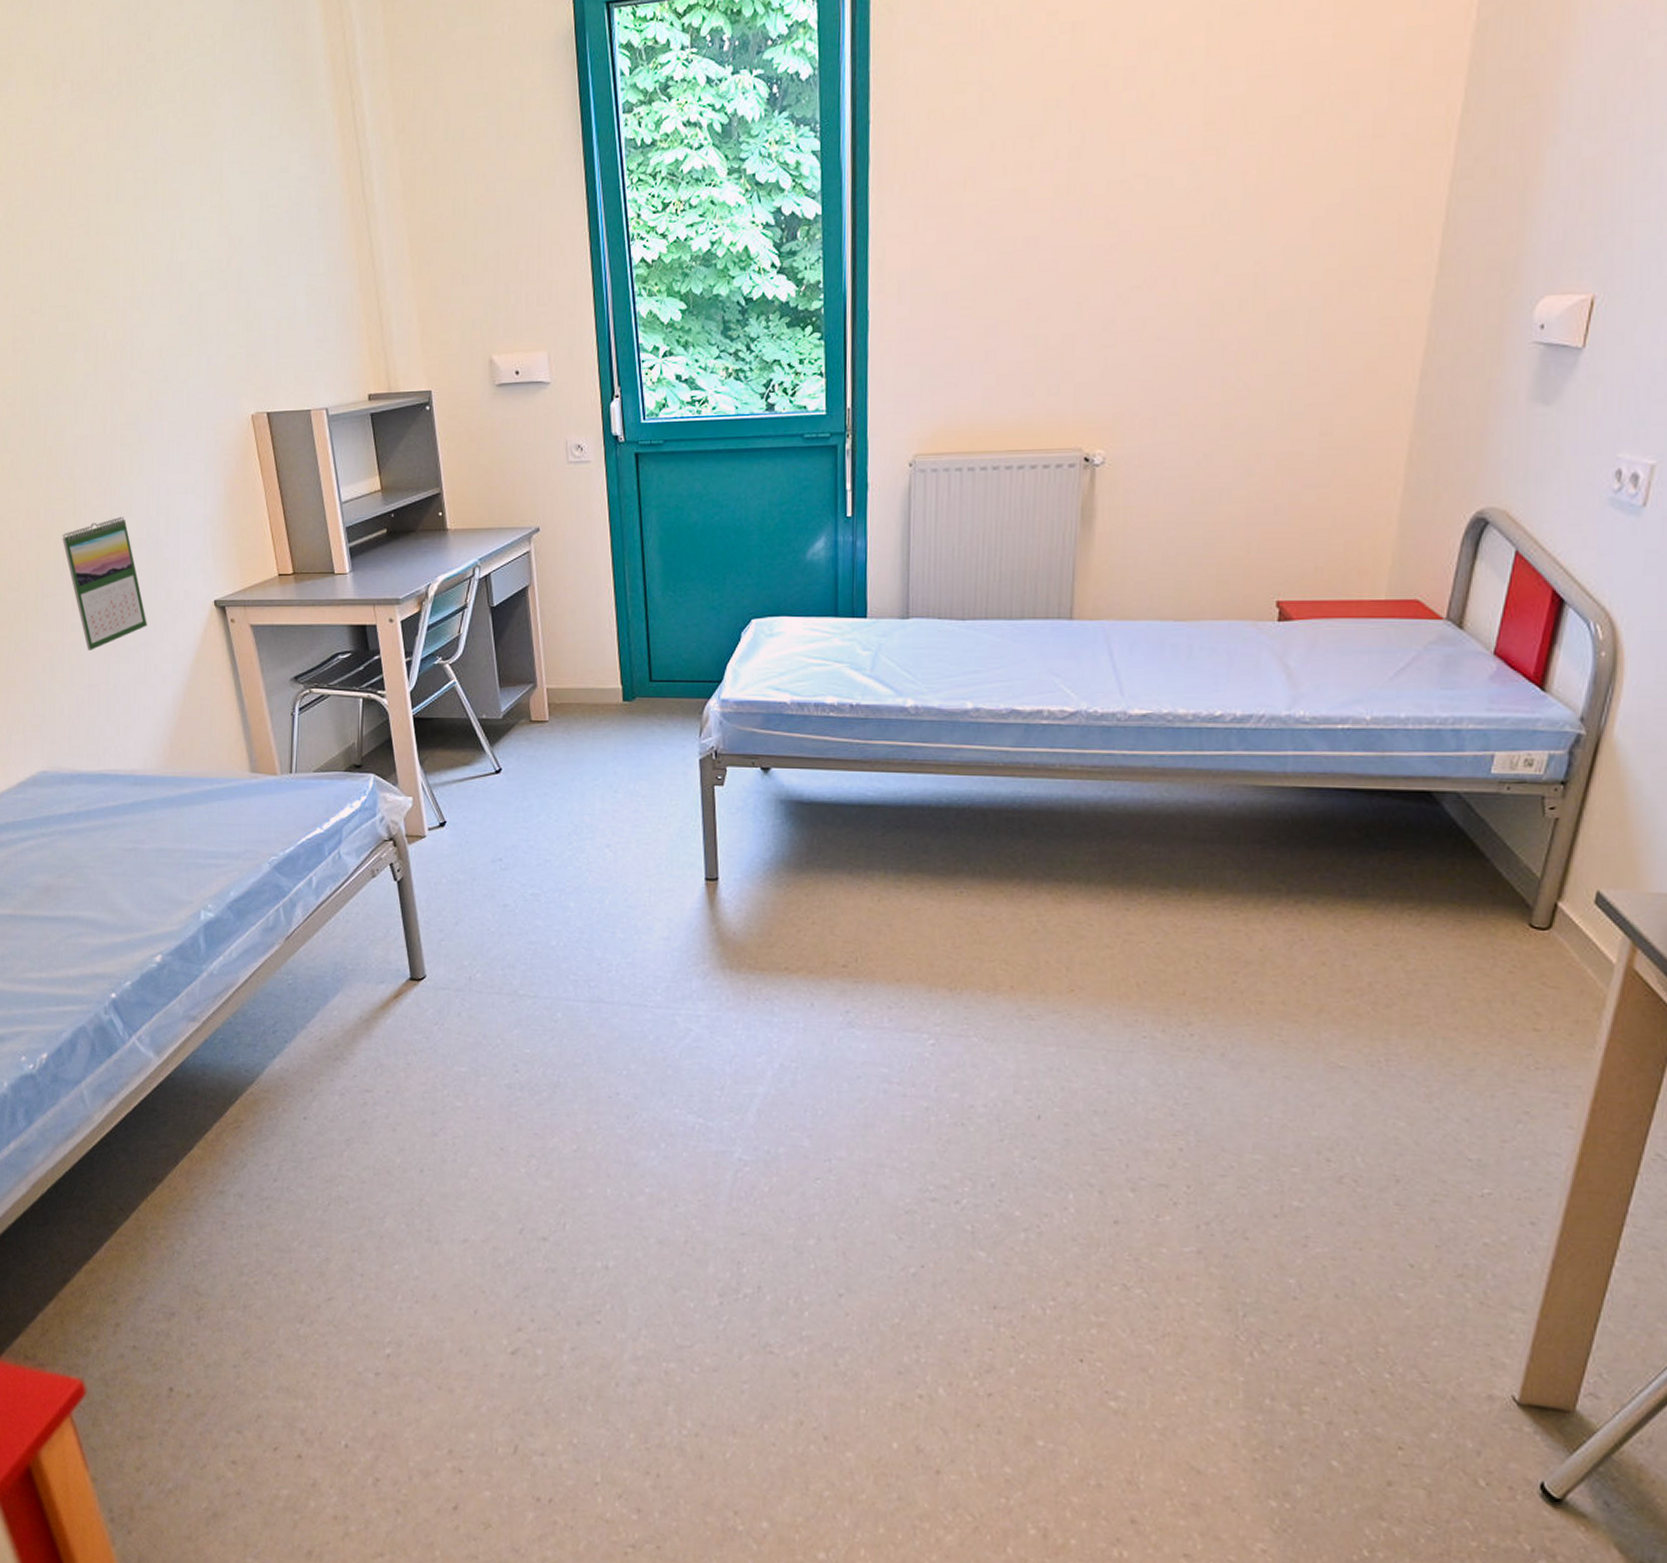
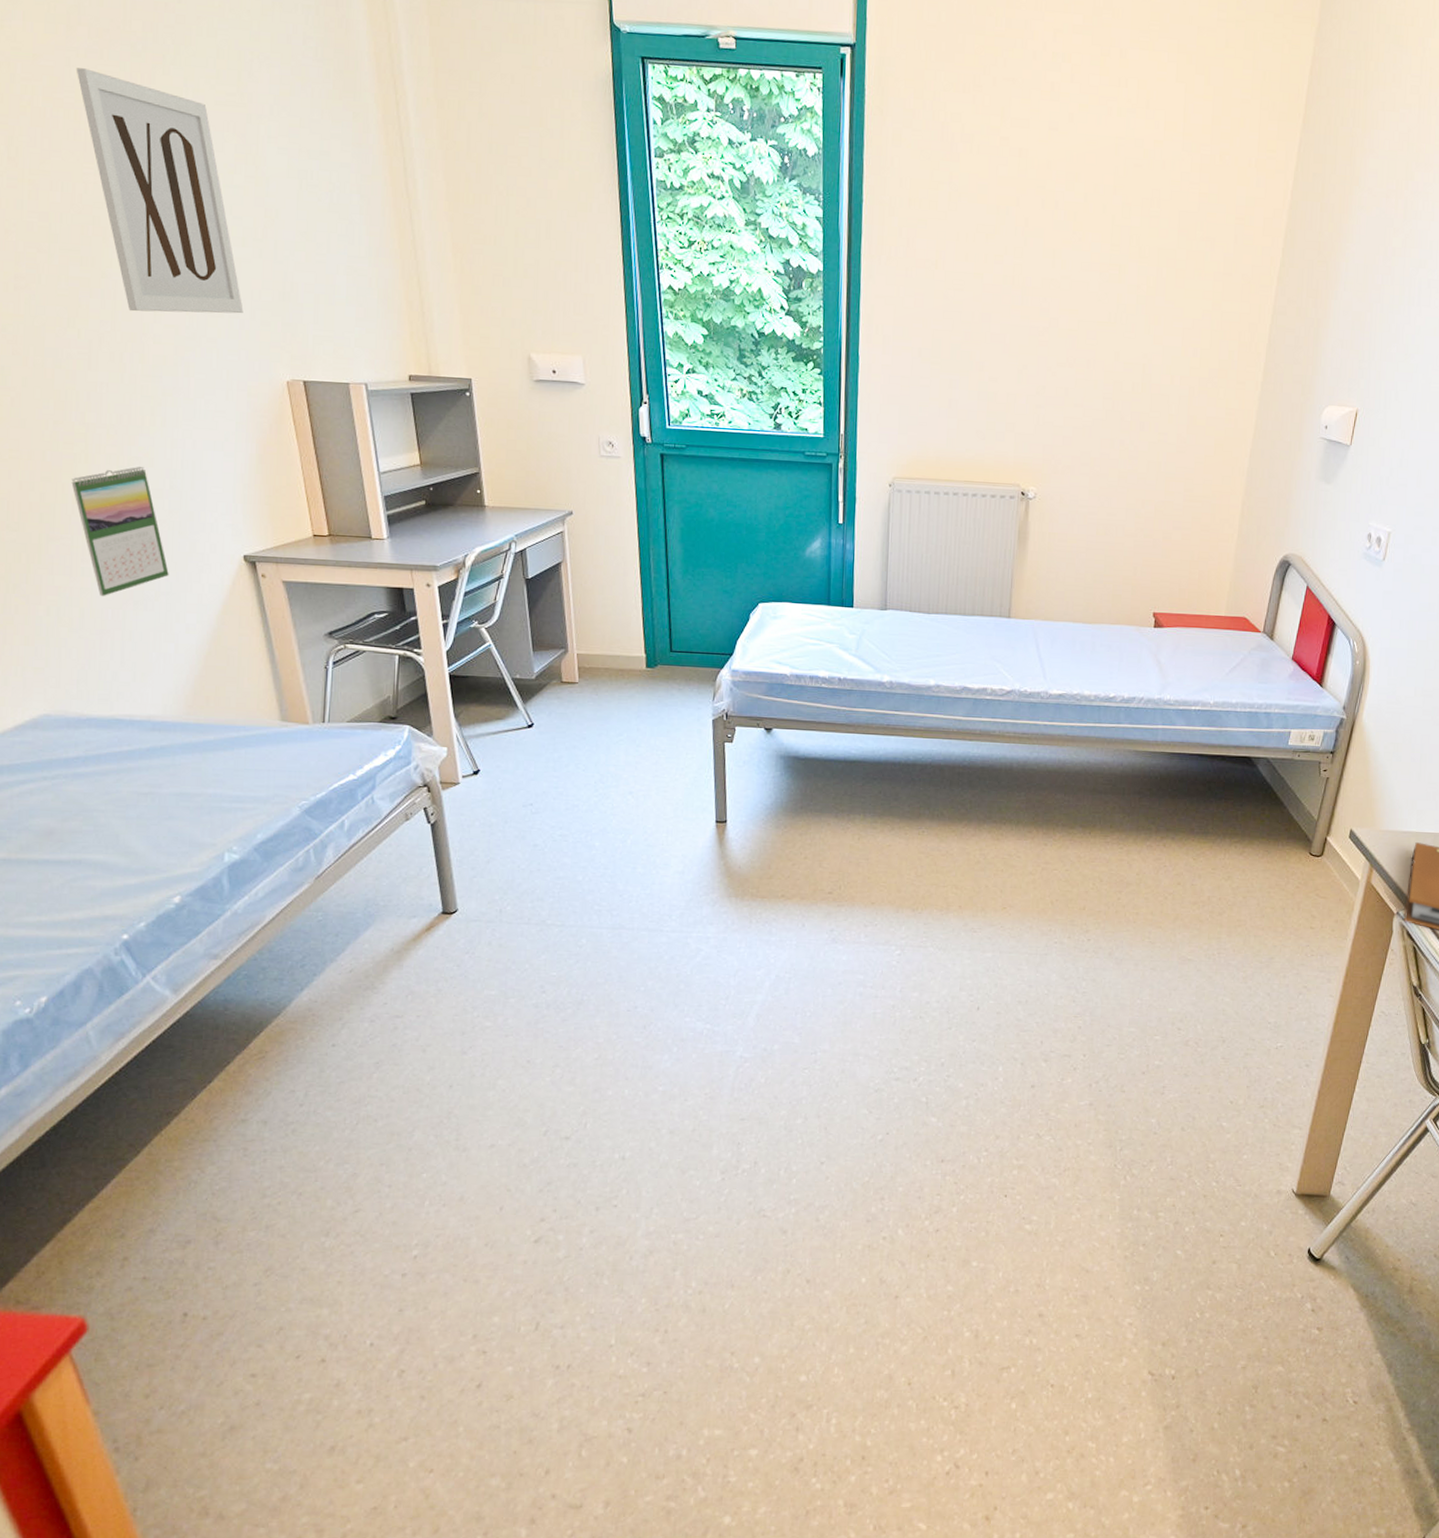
wall art: none [61,124,211,361] -> present [76,68,244,314]

